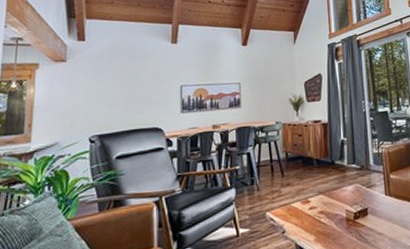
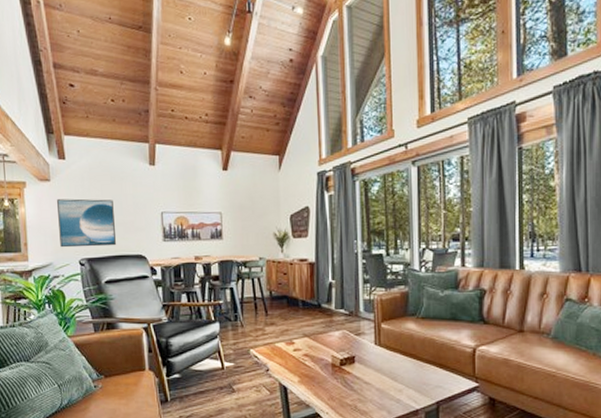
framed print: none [70,76,132,126] -> present [57,198,116,248]

